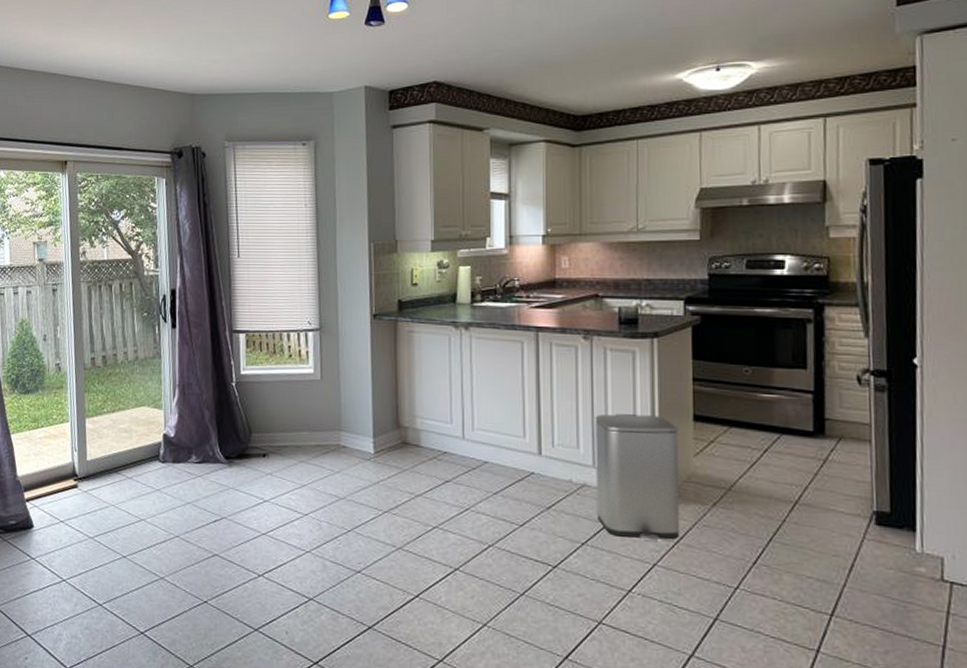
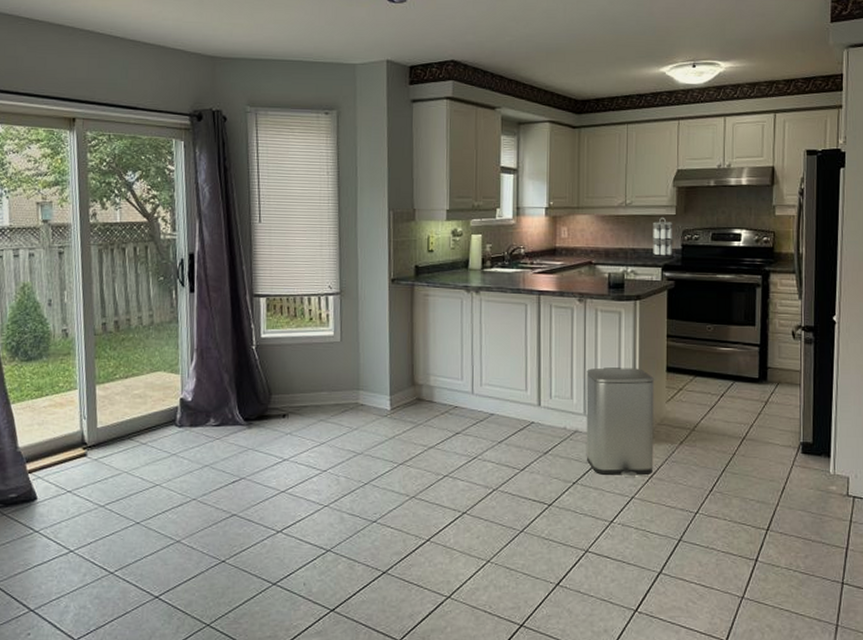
spice rack: none [671,242,698,291] -> present [652,217,673,259]

